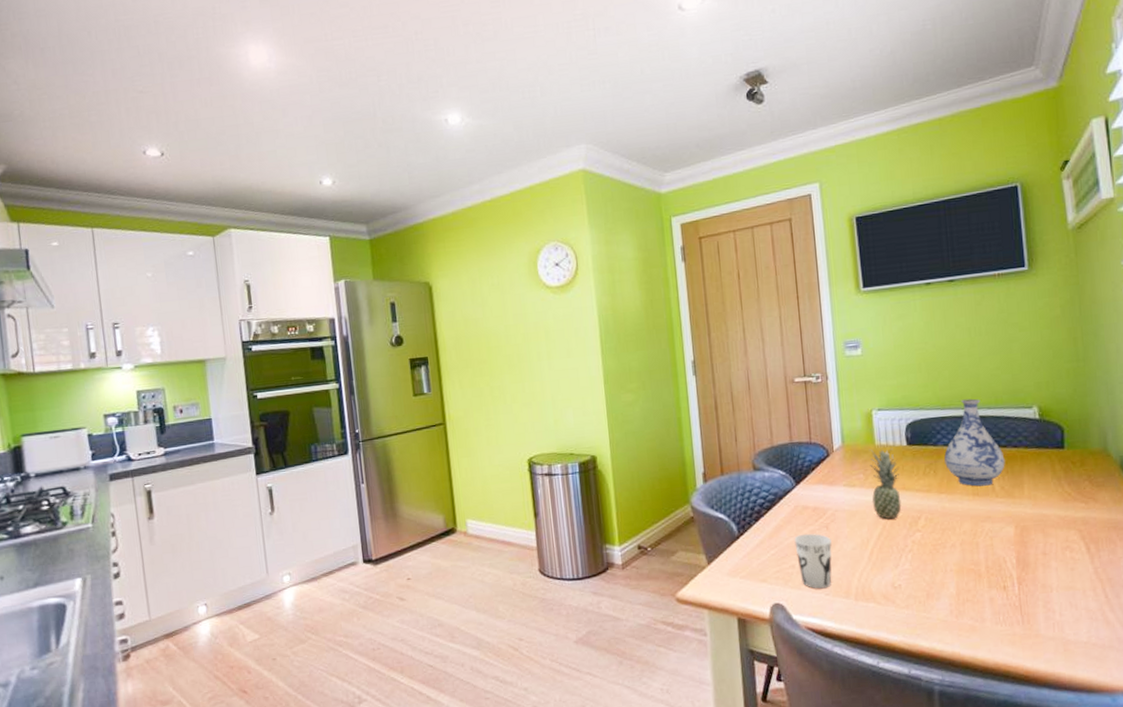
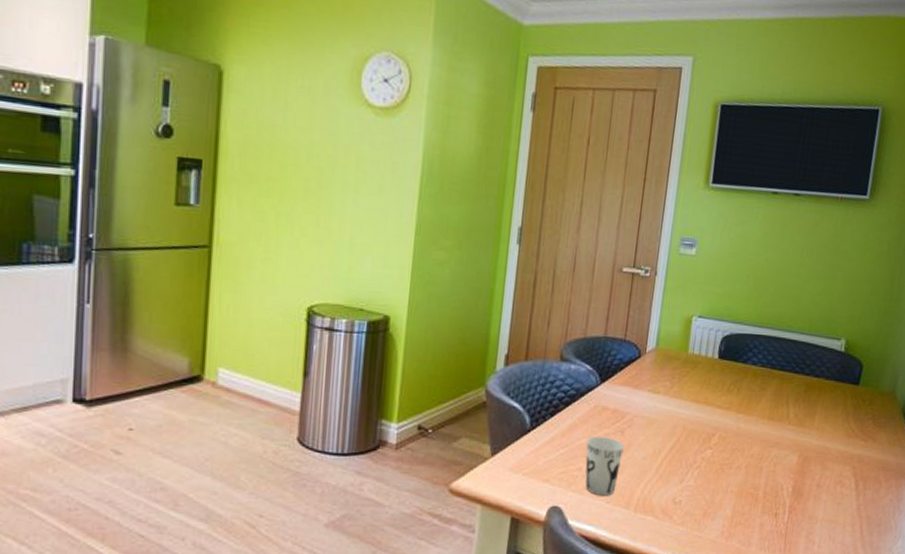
fruit: present [870,448,902,520] -> none [672,358,706,433]
vase: present [944,398,1005,487] -> none [749,320,805,412]

